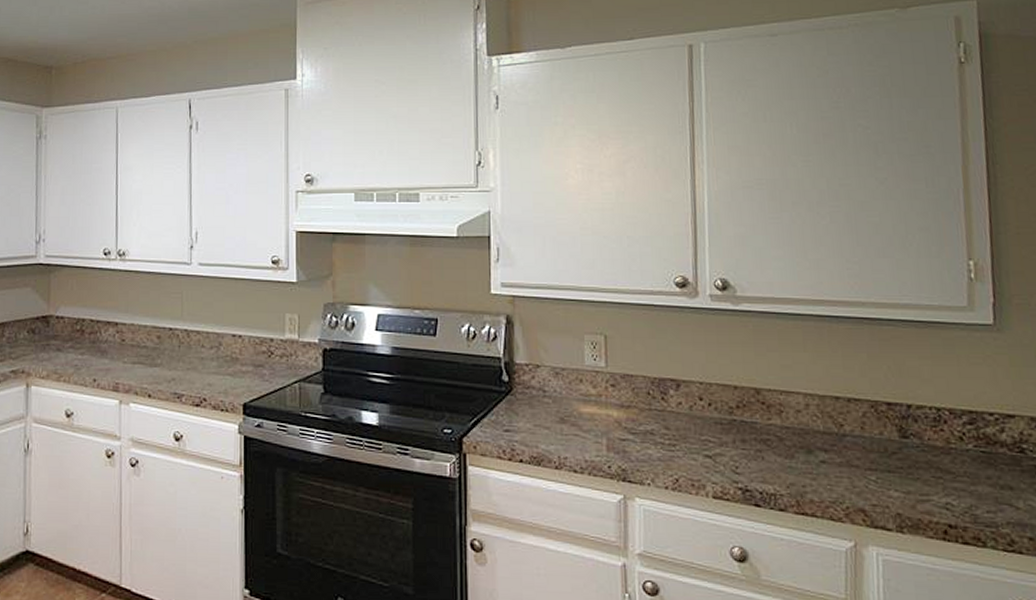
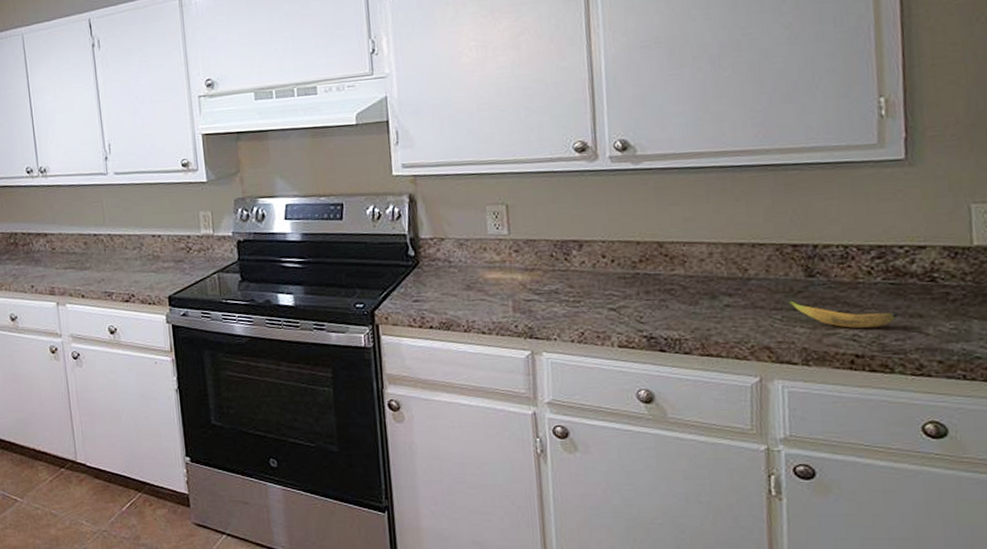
banana: none [883,461,990,496] -> present [789,300,899,328]

